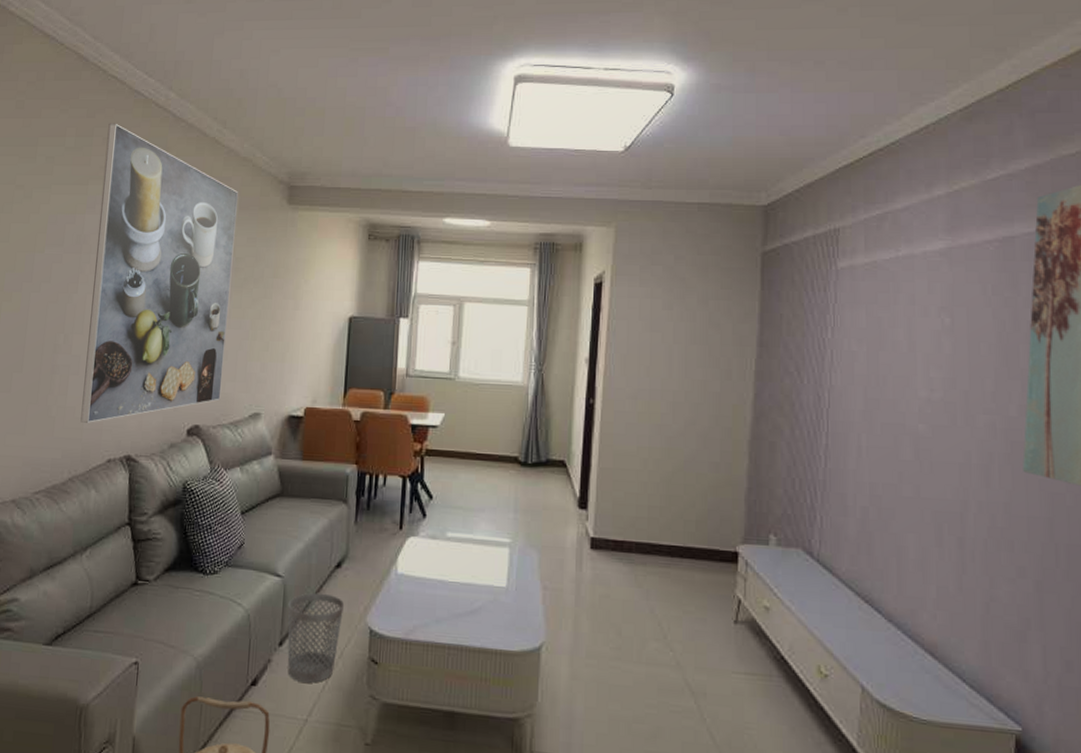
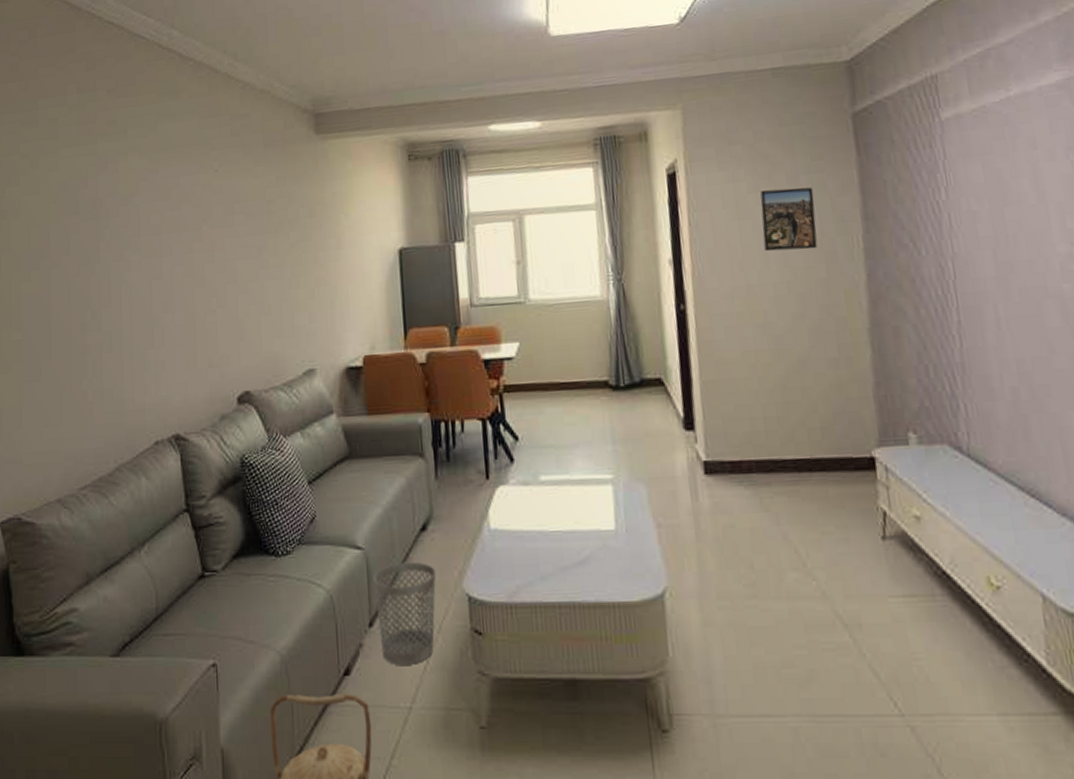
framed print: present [80,123,239,423] -> none [111,72,270,405]
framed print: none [670,309,719,366] -> present [760,187,818,252]

